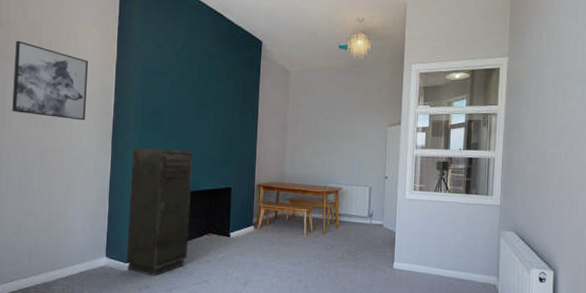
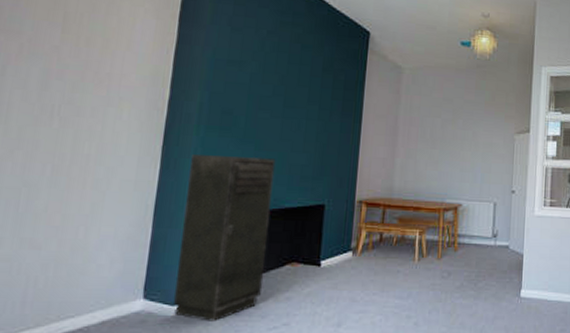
wall art: present [12,40,88,121] -> none [13,11,135,119]

